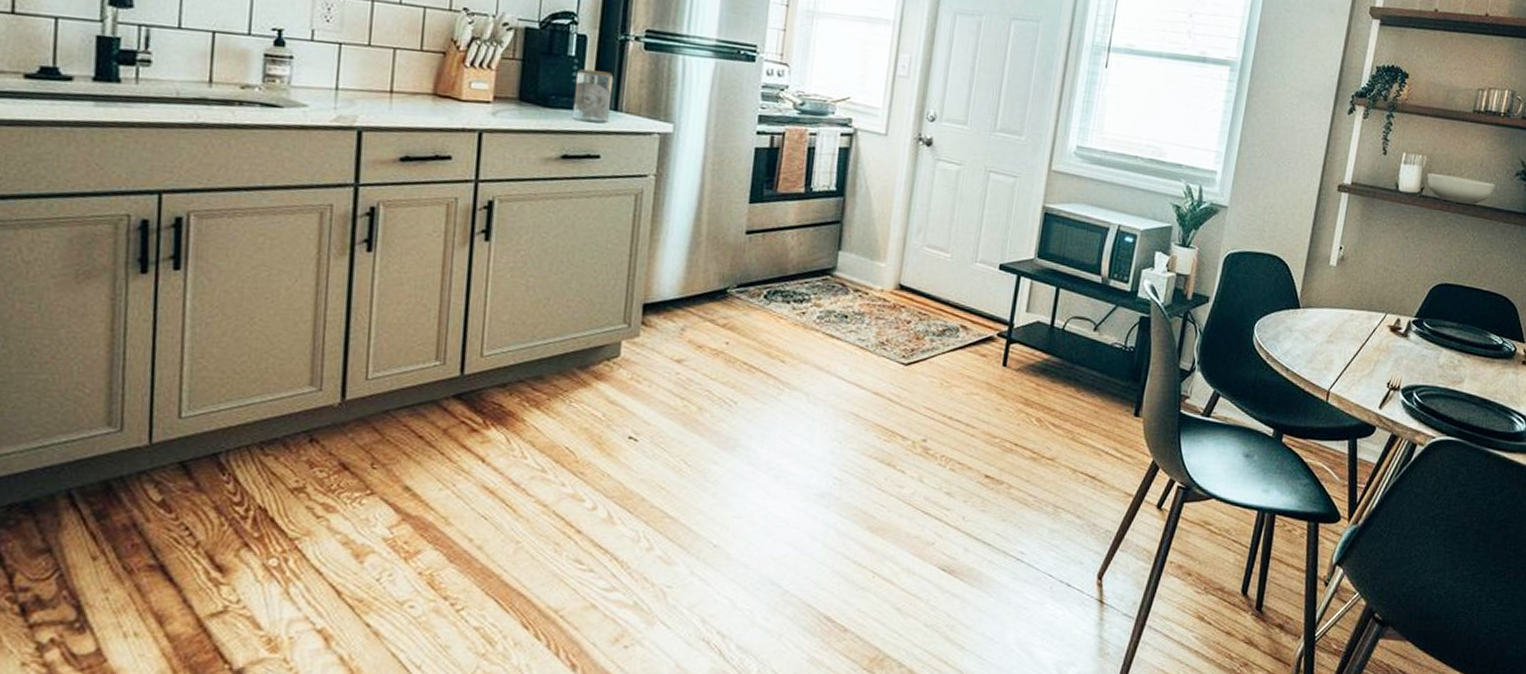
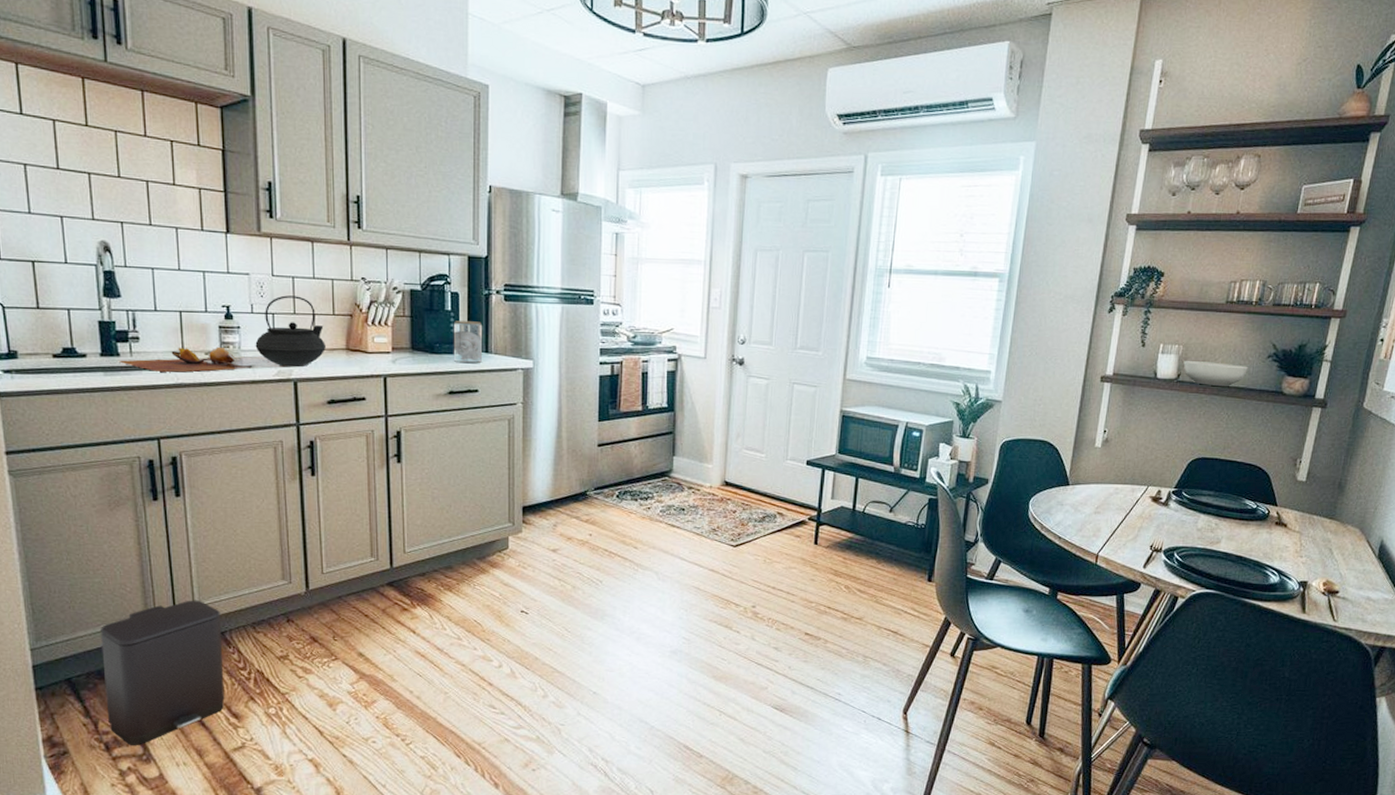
pedal bin: none [30,408,216,608] -> present [101,600,225,745]
cutting board: none [116,77,379,113] -> present [118,346,307,373]
teapot: none [311,22,406,112] -> present [255,295,326,367]

